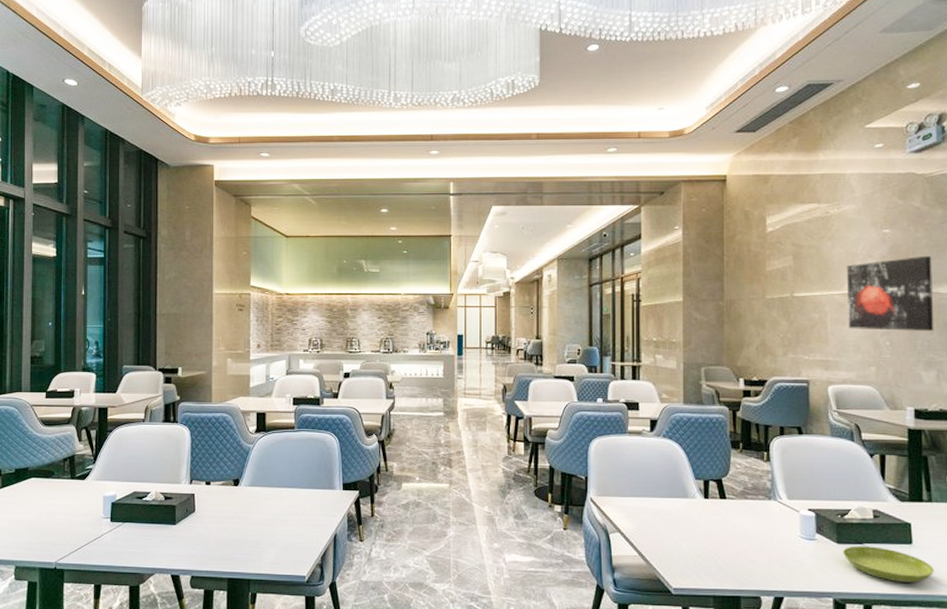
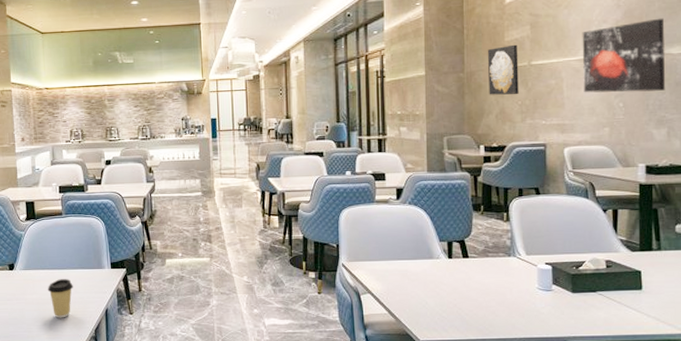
coffee cup: none [273,498,301,542] -> present [47,279,73,318]
wall art: none [748,274,781,327] -> present [487,44,519,95]
saucer: present [843,546,934,583] -> none [578,293,662,324]

